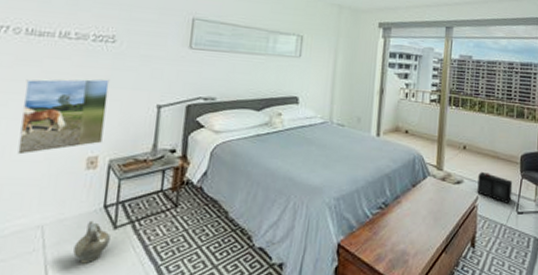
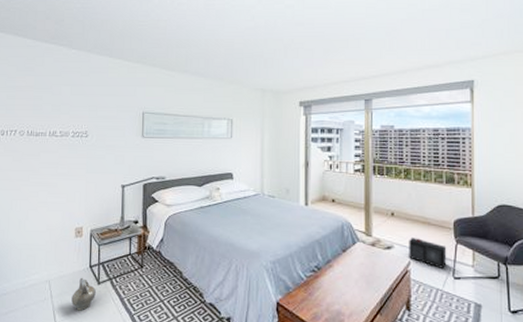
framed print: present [17,78,110,155] -> none [29,166,86,227]

